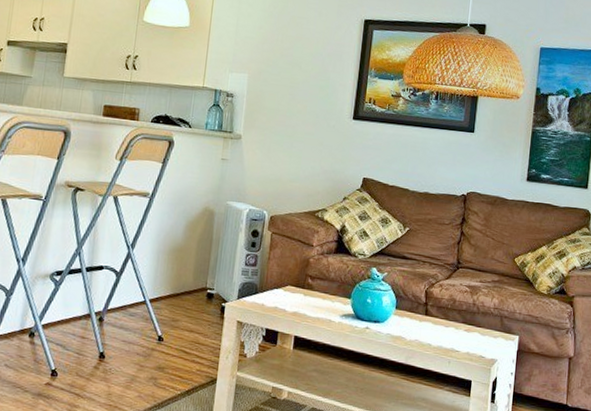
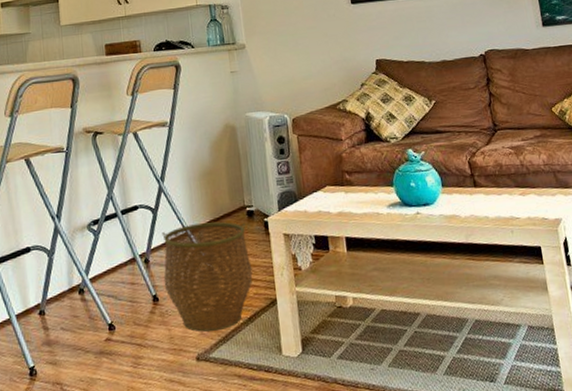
basket: none [113,294,204,396] -> present [162,221,253,332]

